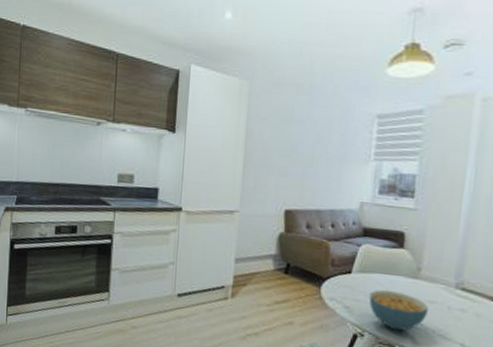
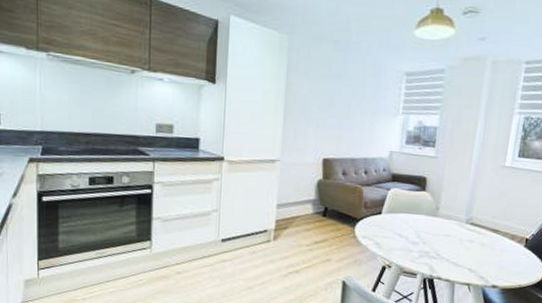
cereal bowl: present [369,290,429,331] -> none [396,227,445,261]

